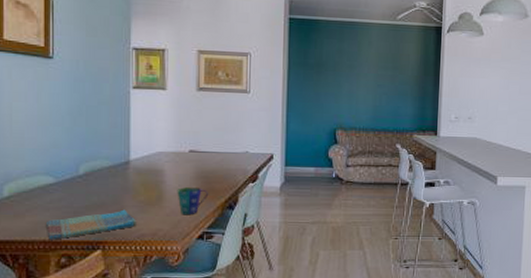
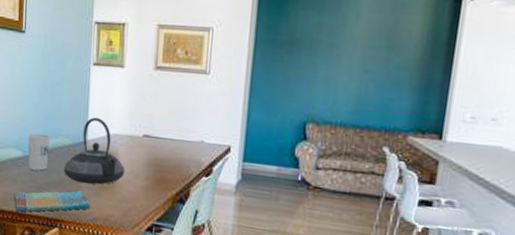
cup: none [61,158,87,195] -> present [28,133,50,171]
teapot: none [105,137,173,203] -> present [63,117,125,185]
cup: present [177,186,209,215] -> none [129,173,161,205]

